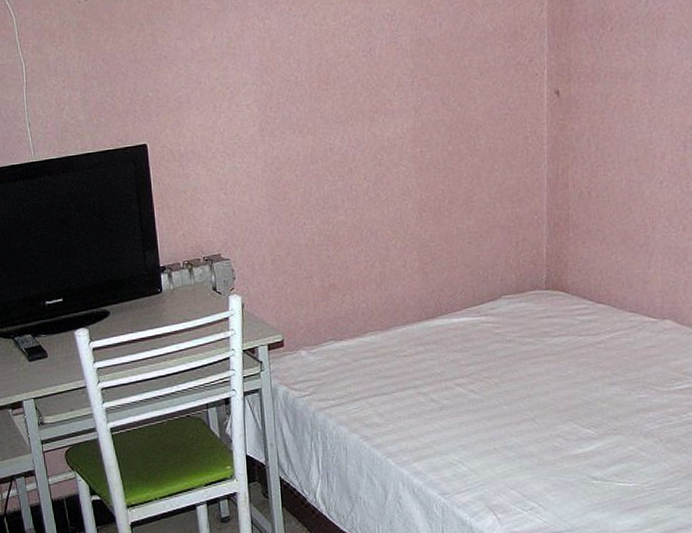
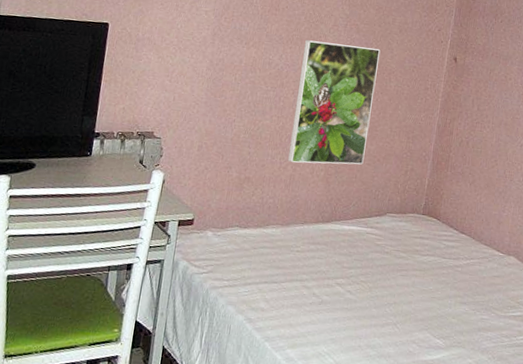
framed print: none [368,101,463,259] -> present [288,40,381,165]

